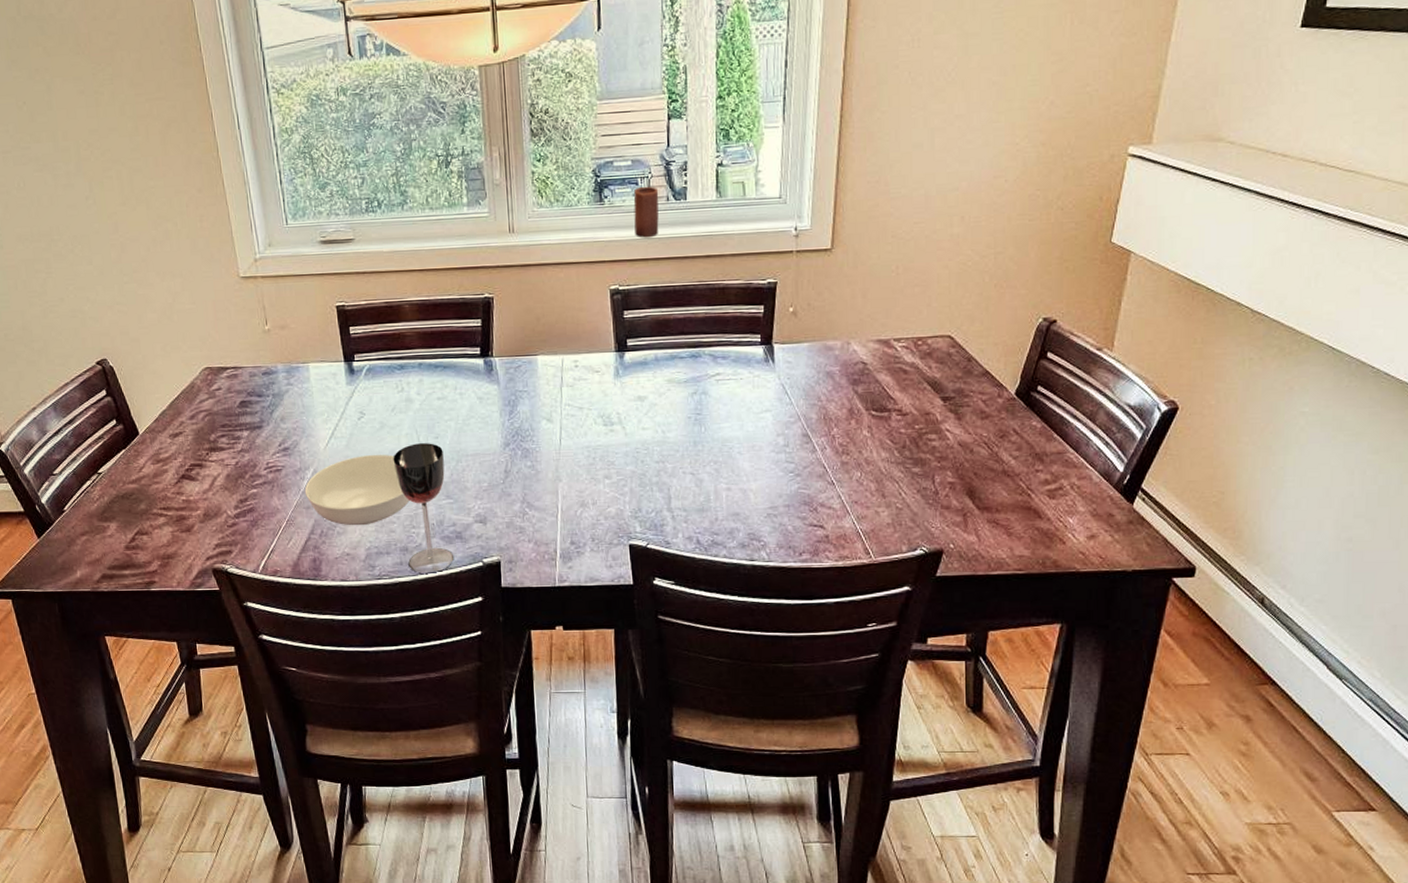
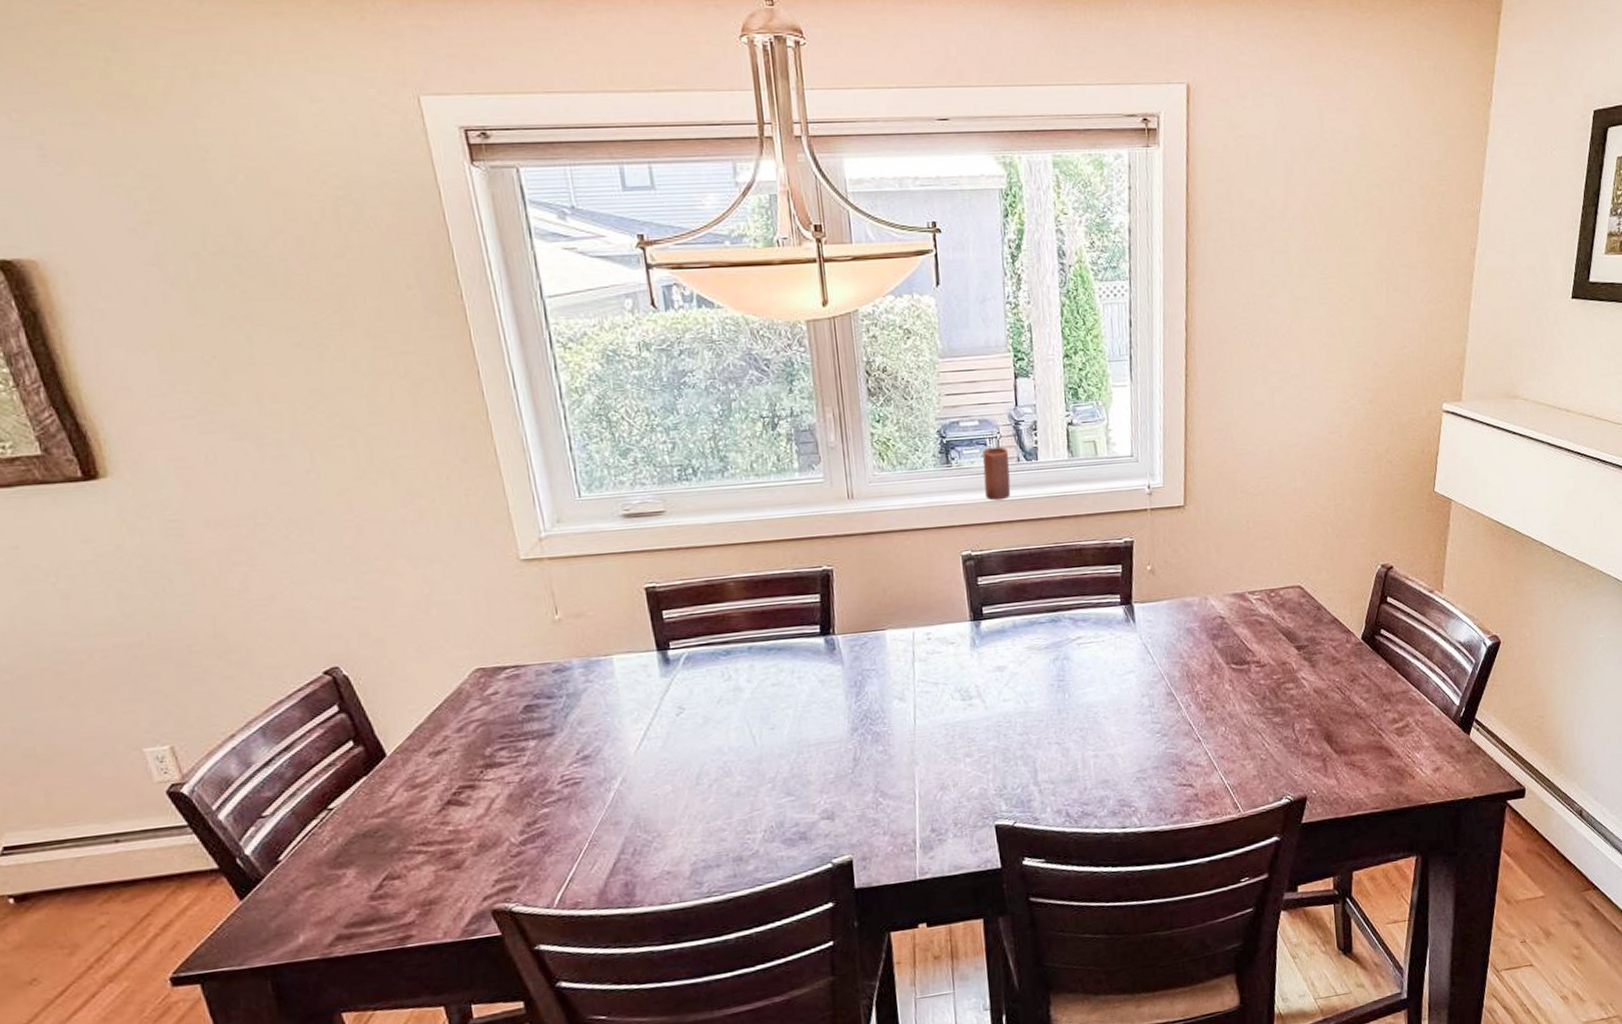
bowl: present [304,455,410,526] -> none [611,752,743,840]
wineglass: present [393,443,454,574] -> none [720,735,799,885]

